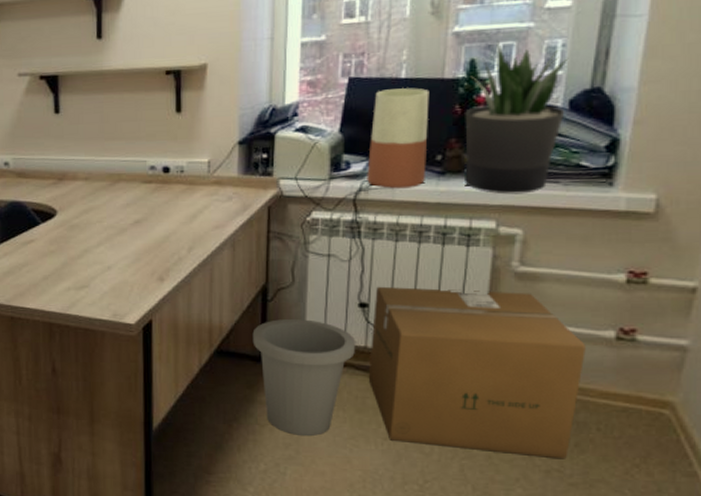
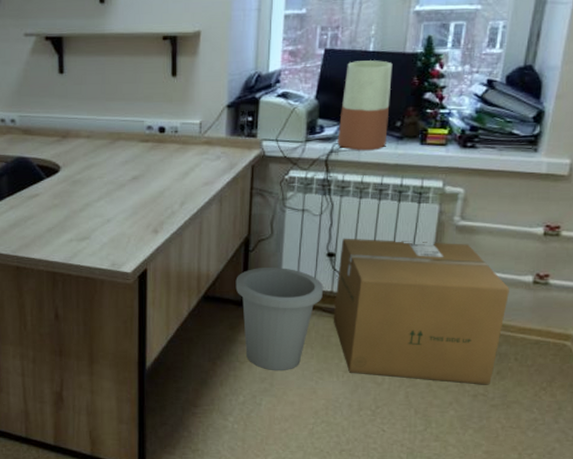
planter: present [465,40,569,195] -> none [419,20,508,158]

